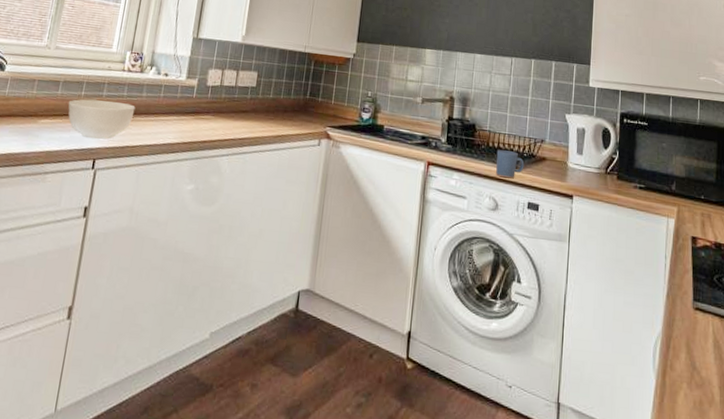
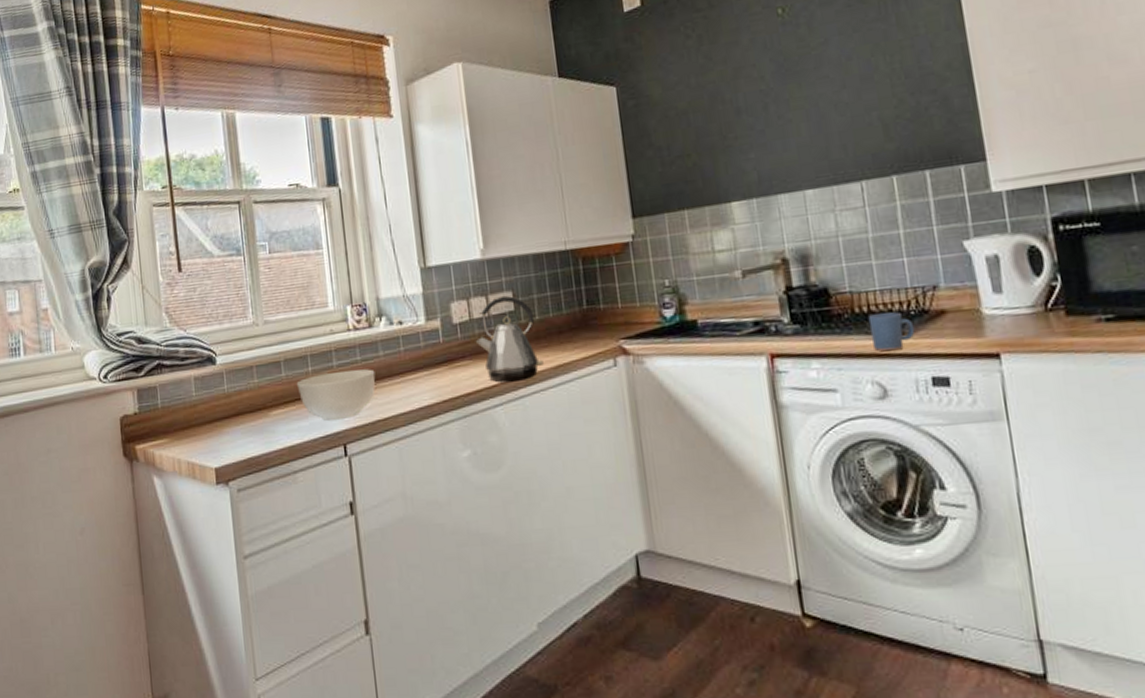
kettle: none [220,73,270,142] -> present [475,295,544,384]

